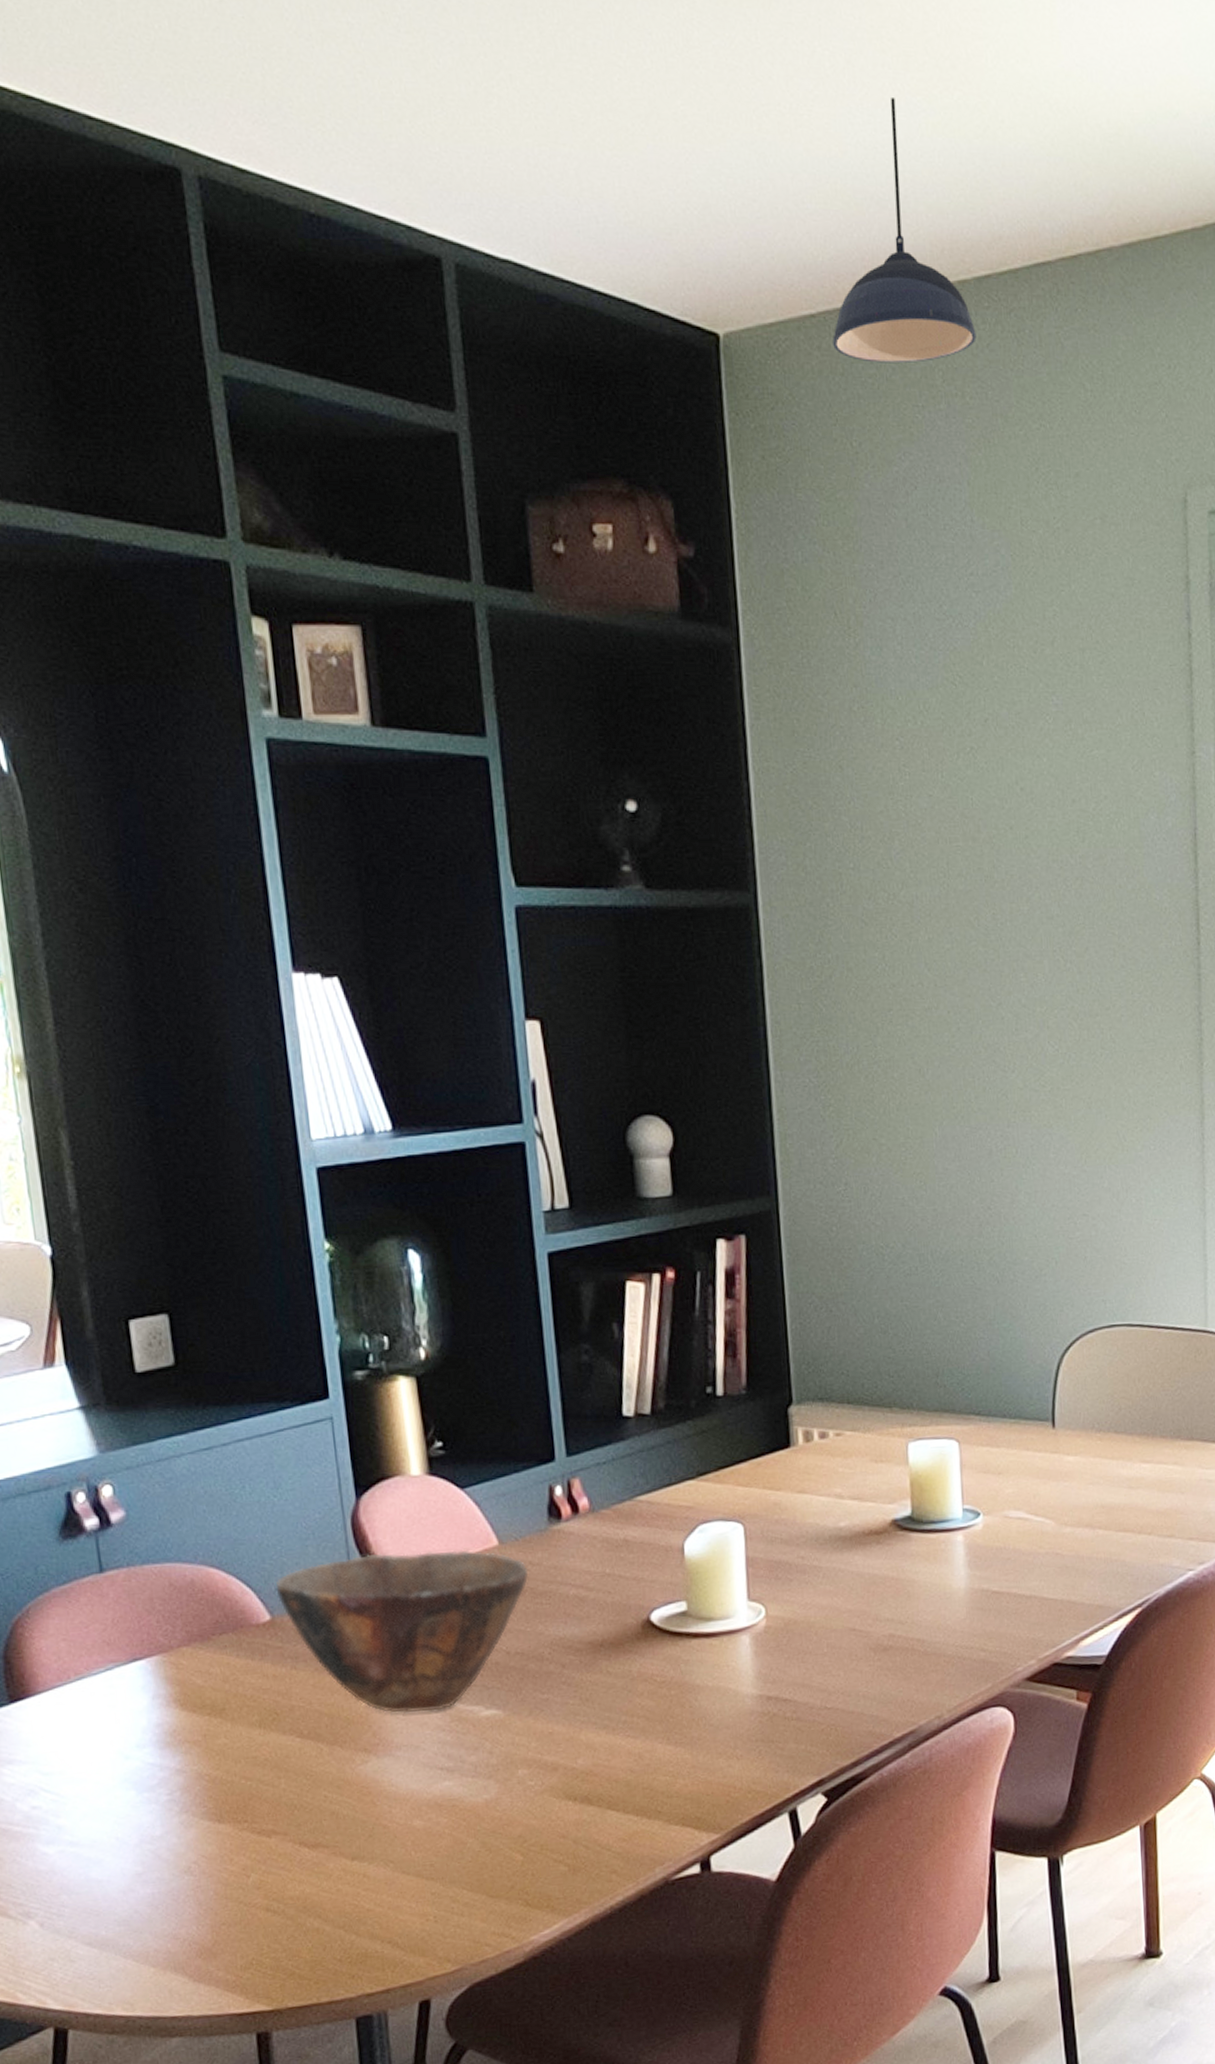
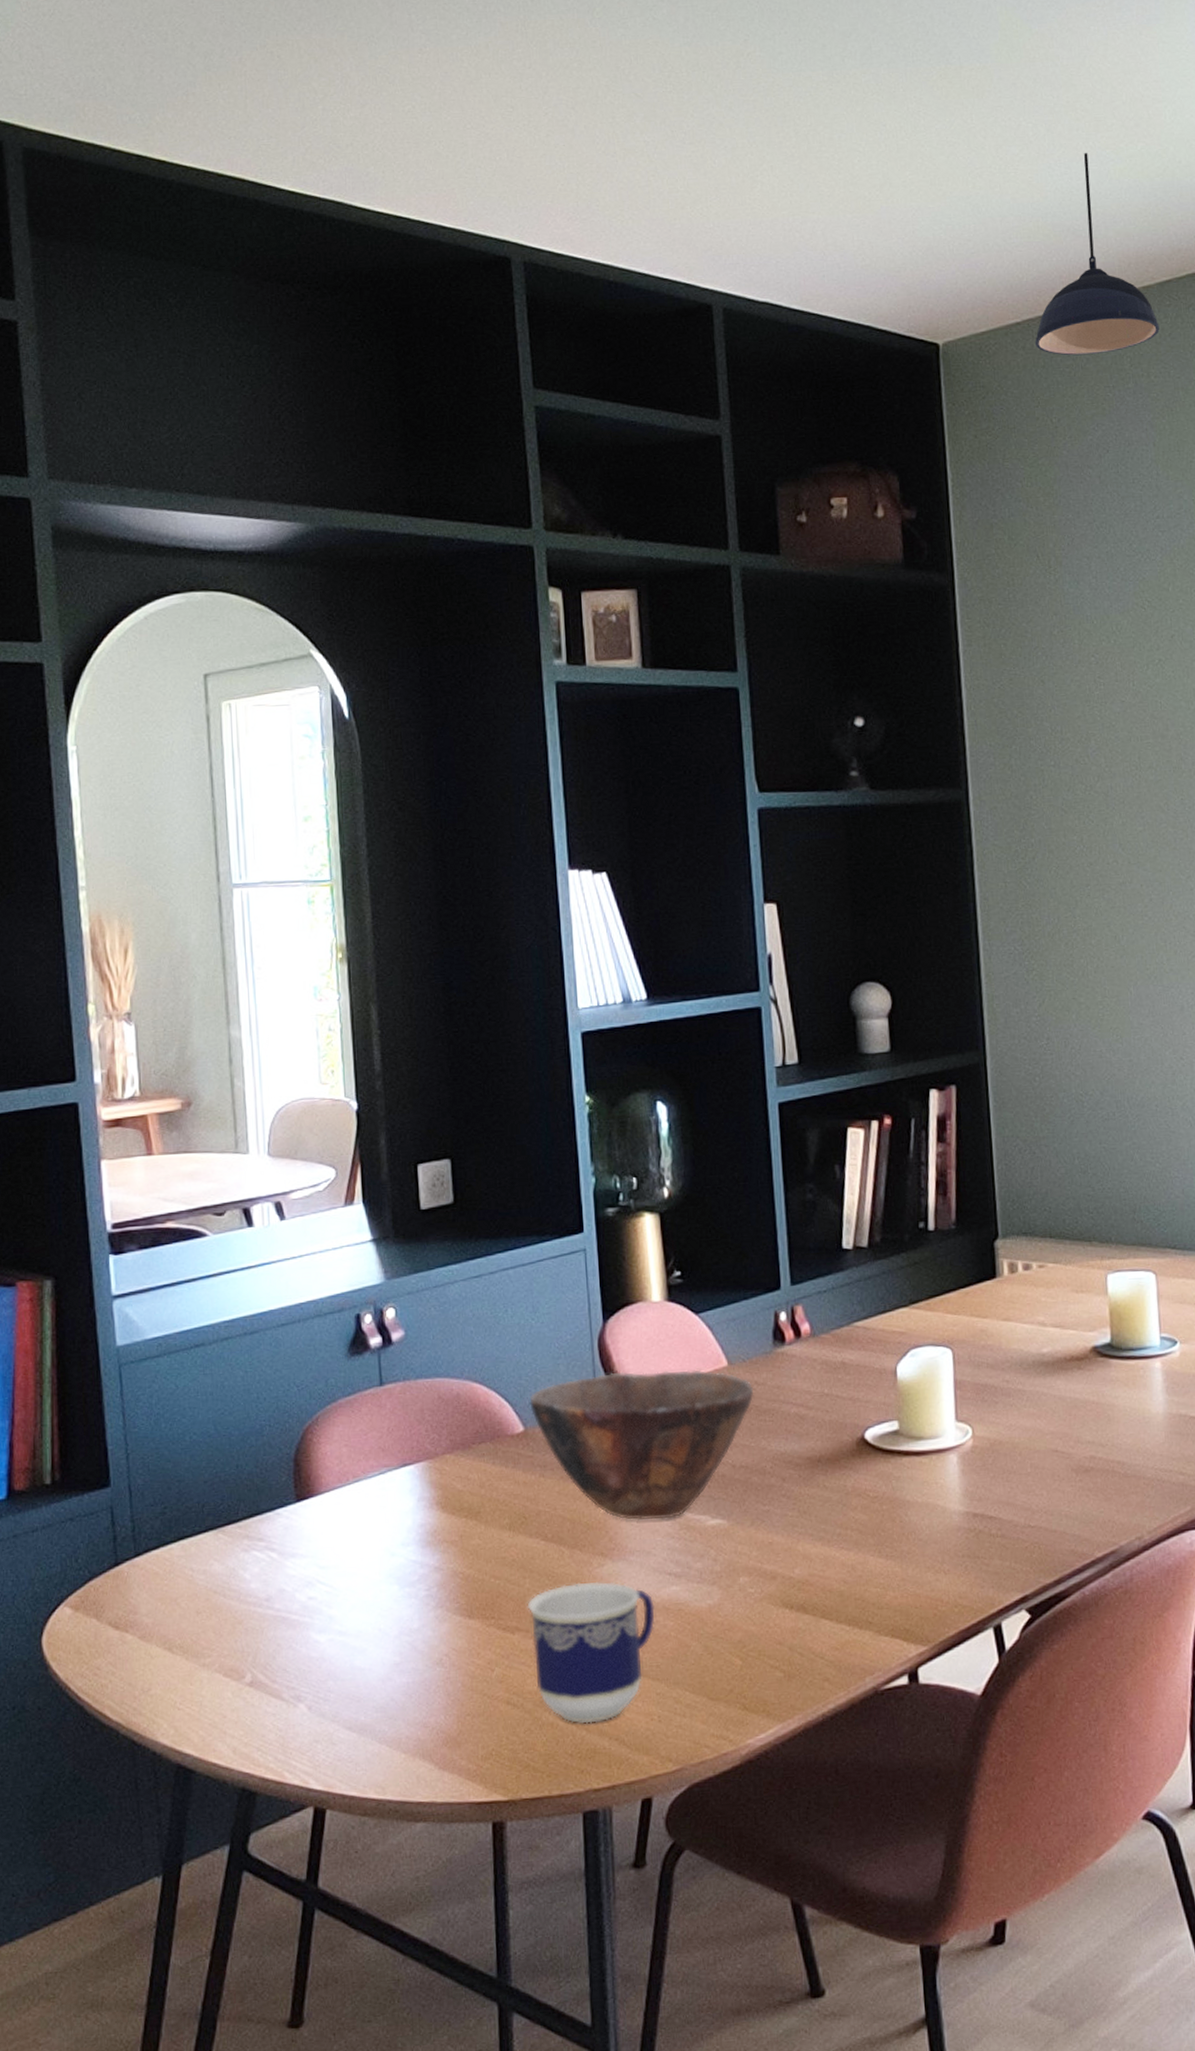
cup: none [283,1779,427,1928] -> present [527,1581,655,1724]

